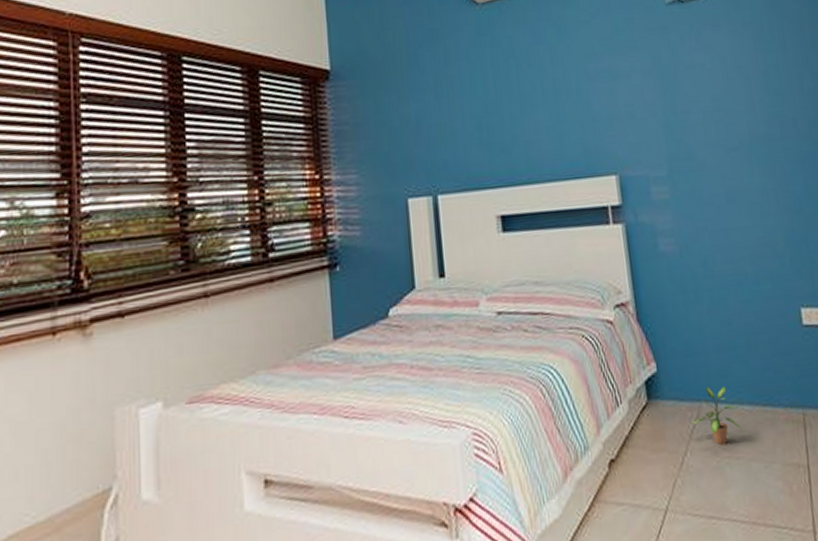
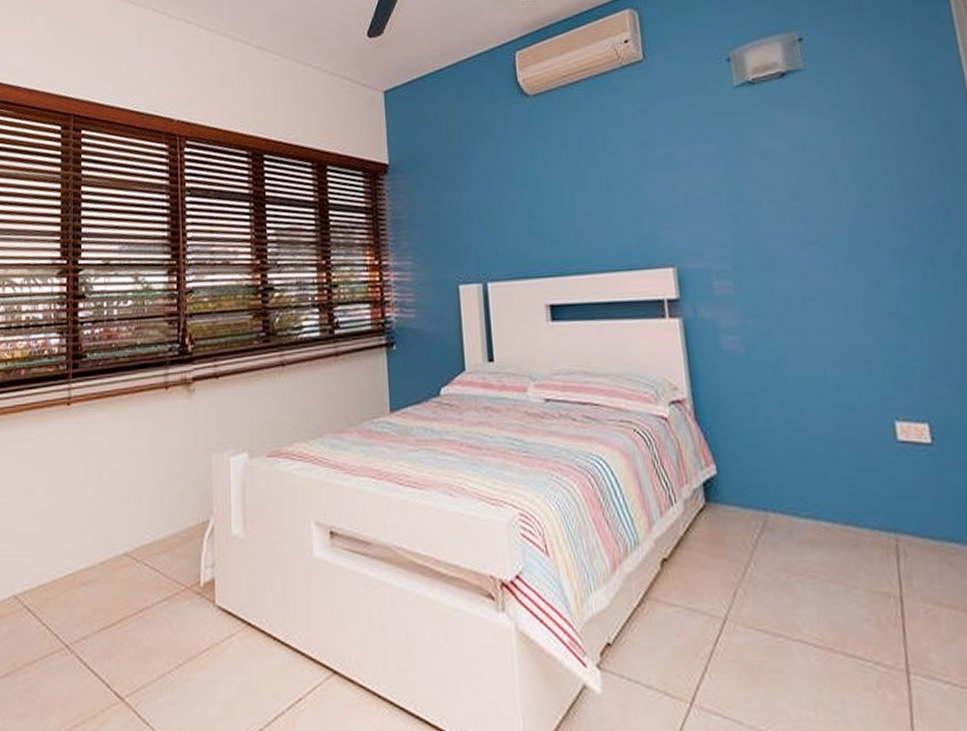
potted plant: present [692,386,741,445] -> none [757,497,817,559]

